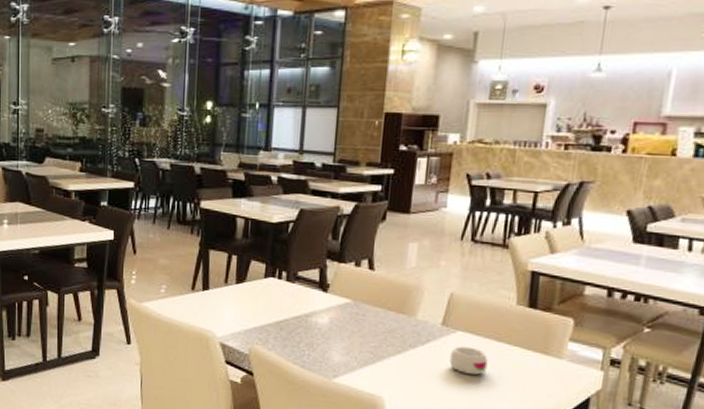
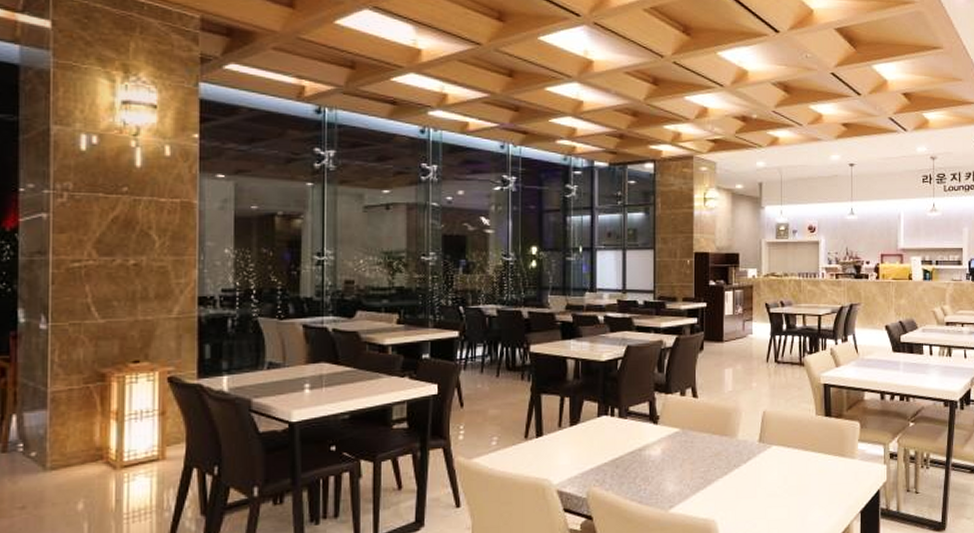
mug: present [449,346,488,375] -> none [768,459,799,485]

